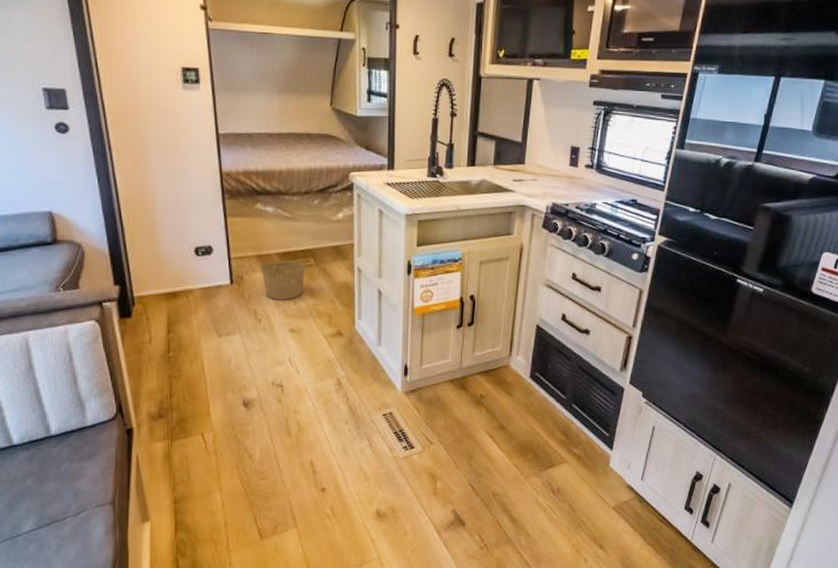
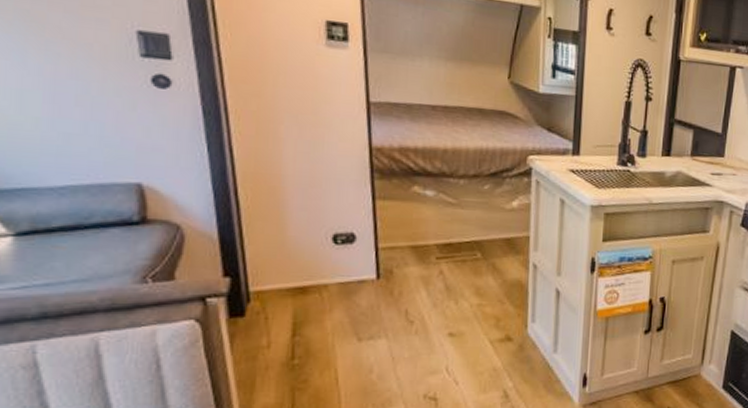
basket: present [260,261,306,300] -> none [415,253,472,299]

